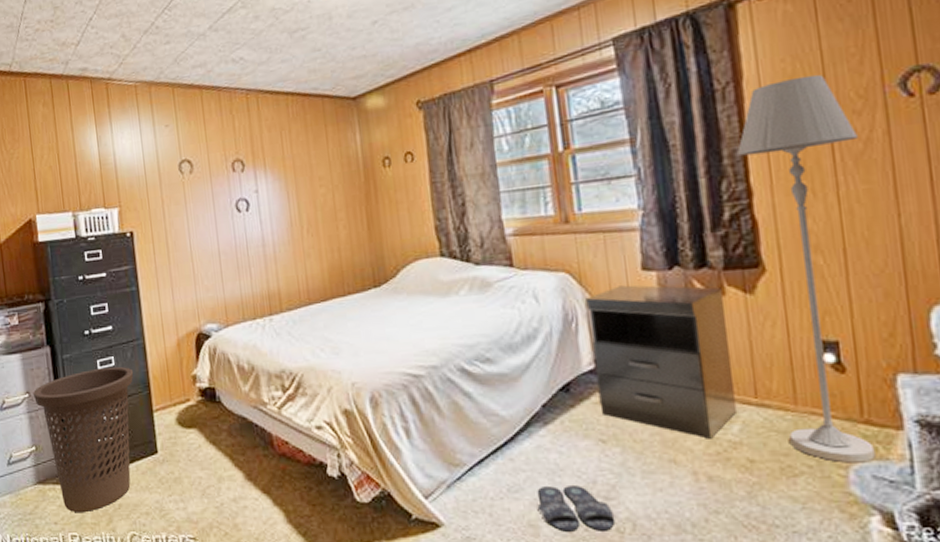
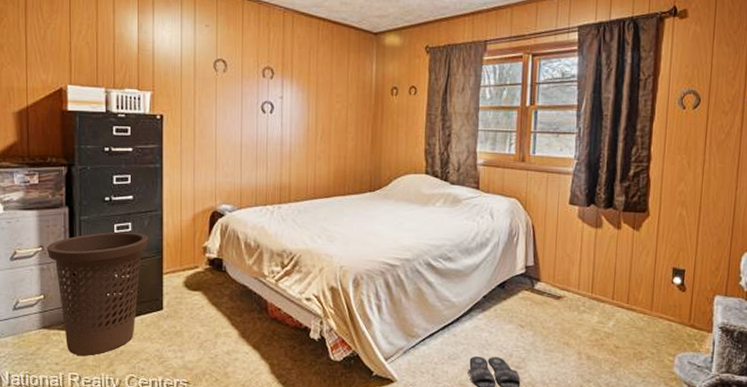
nightstand: present [585,285,738,439] -> none [524,214,620,330]
floor lamp: present [737,74,876,463] -> none [643,80,723,353]

